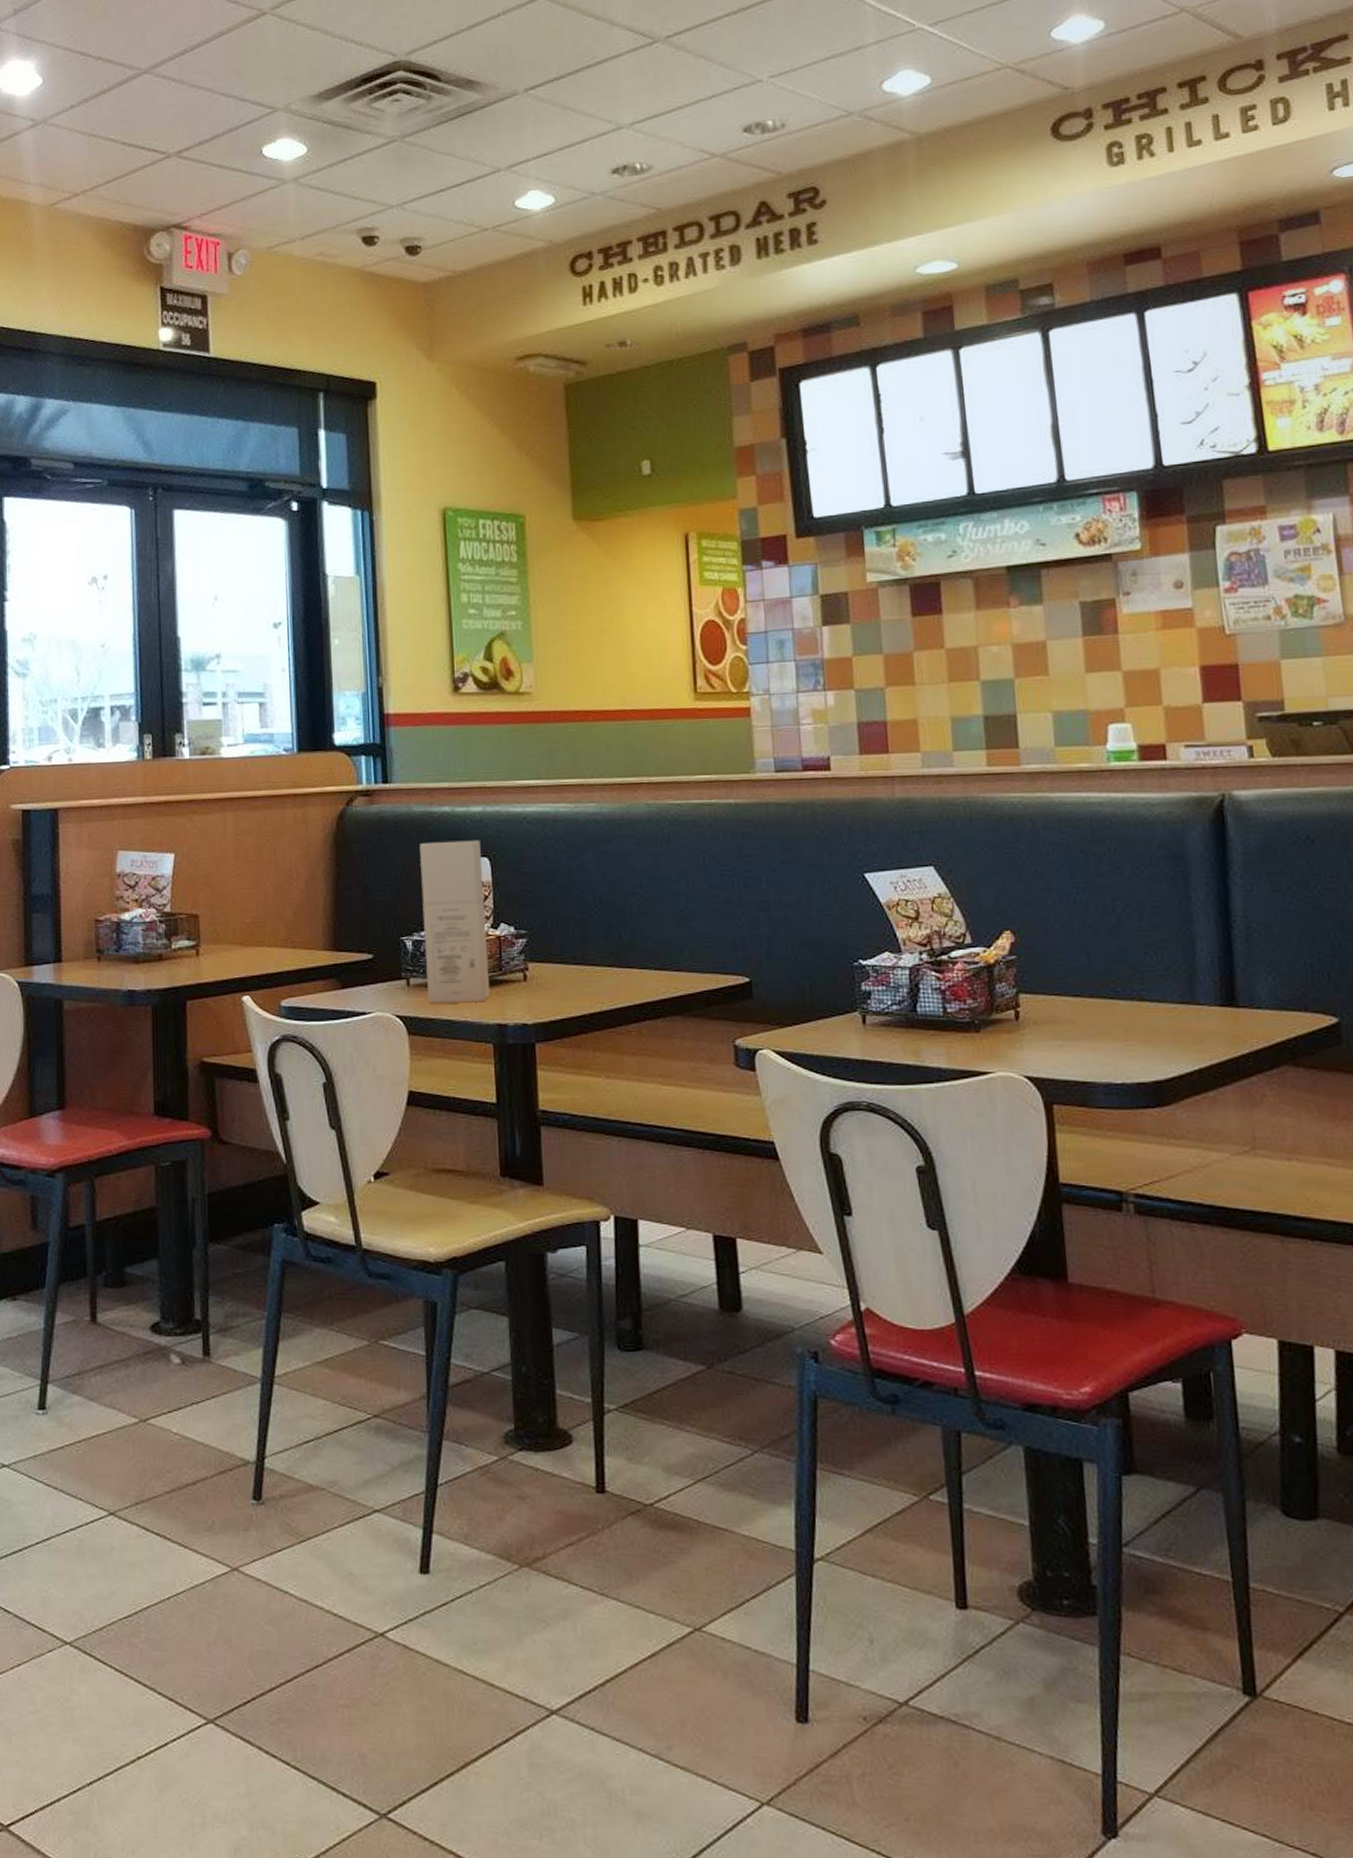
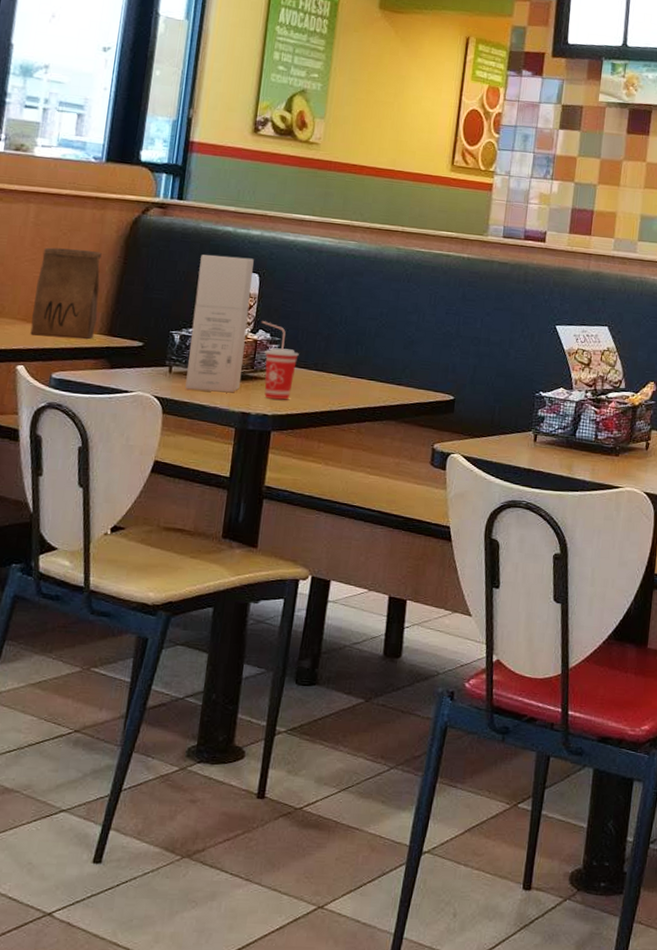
paper bag: none [248,856,318,960] -> present [30,247,102,340]
beverage cup: none [501,912,552,1005] -> present [261,321,299,400]

